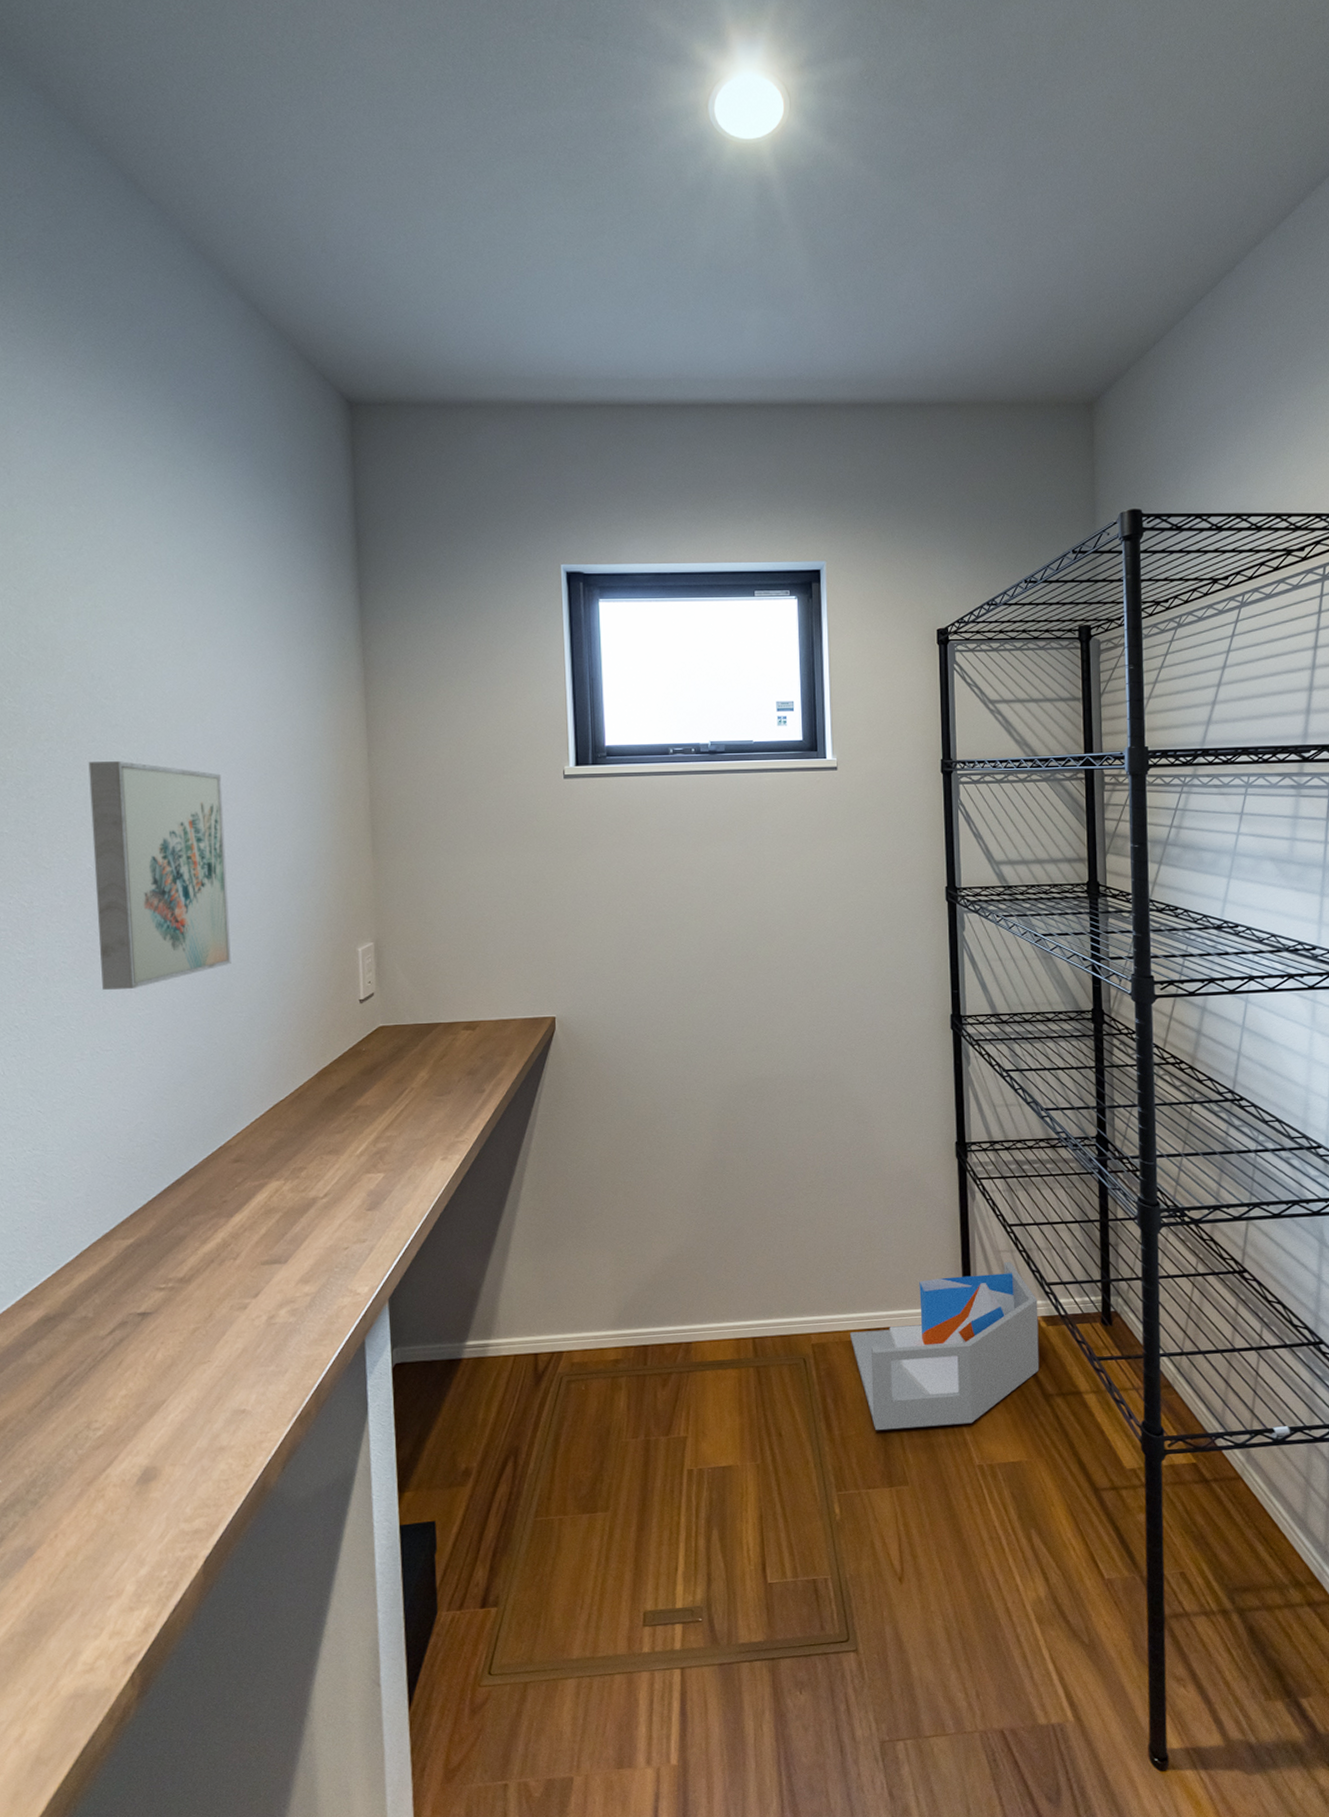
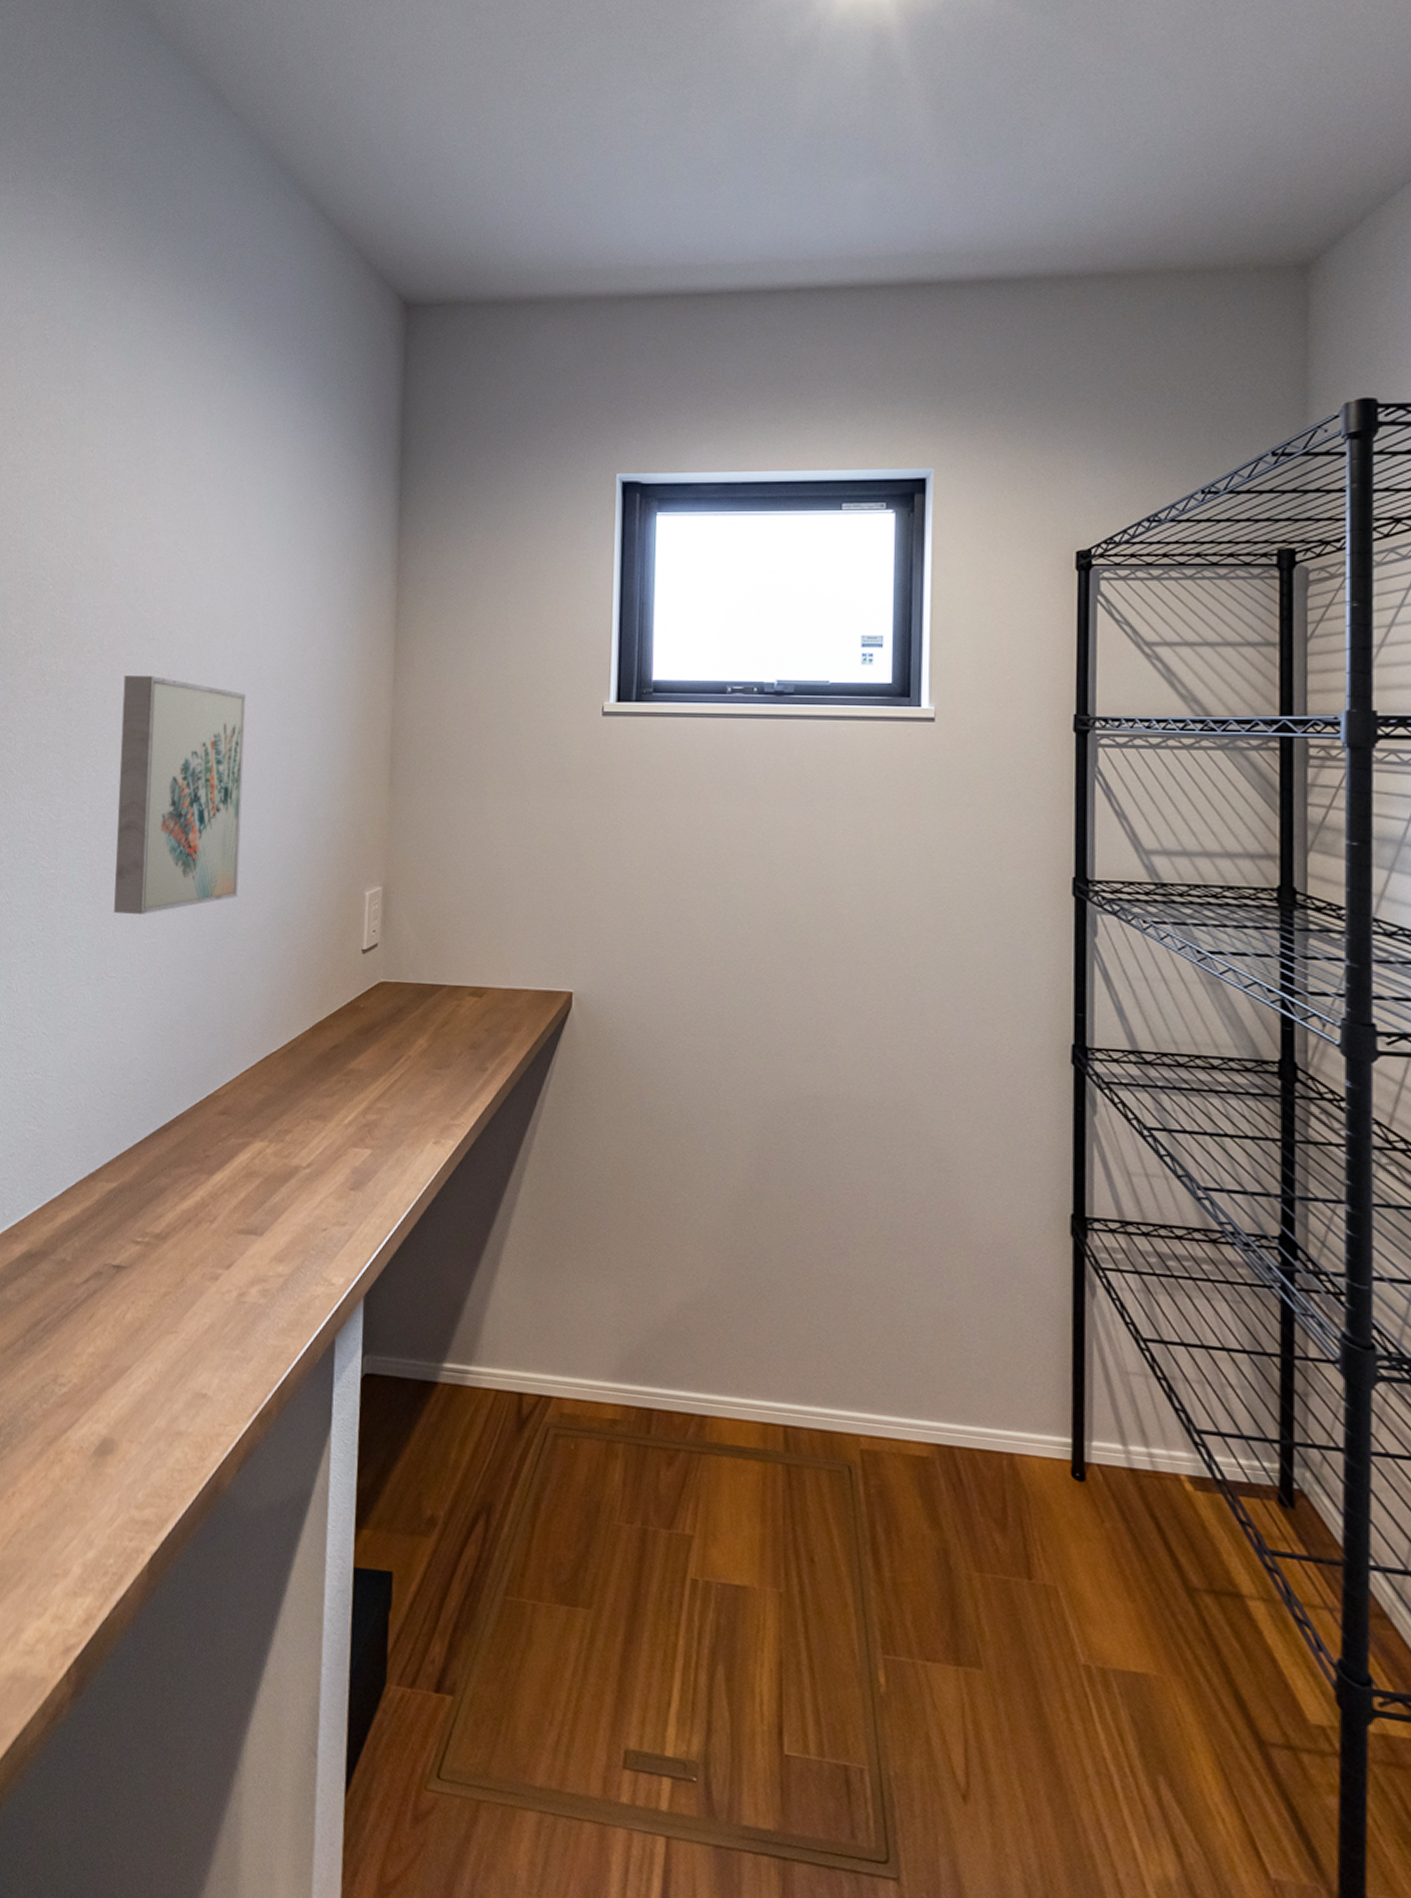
storage bin: present [850,1262,1040,1431] -> none [913,1389,1182,1604]

